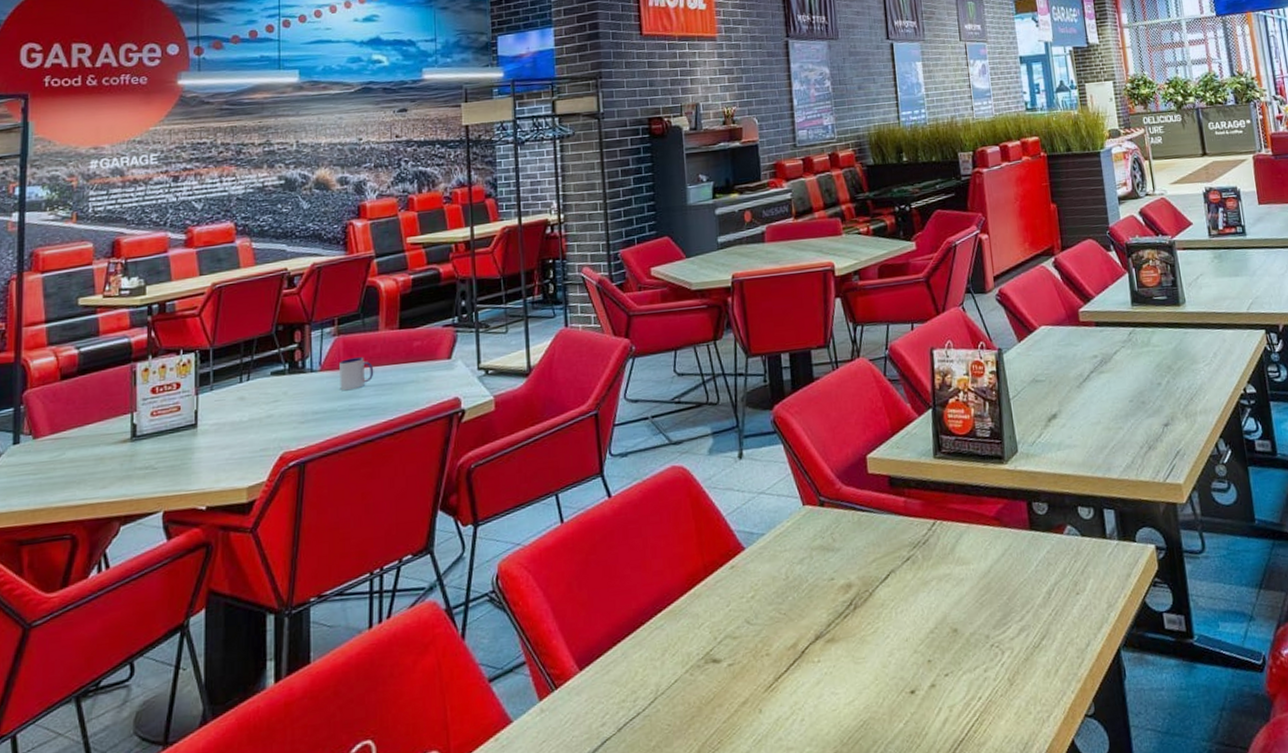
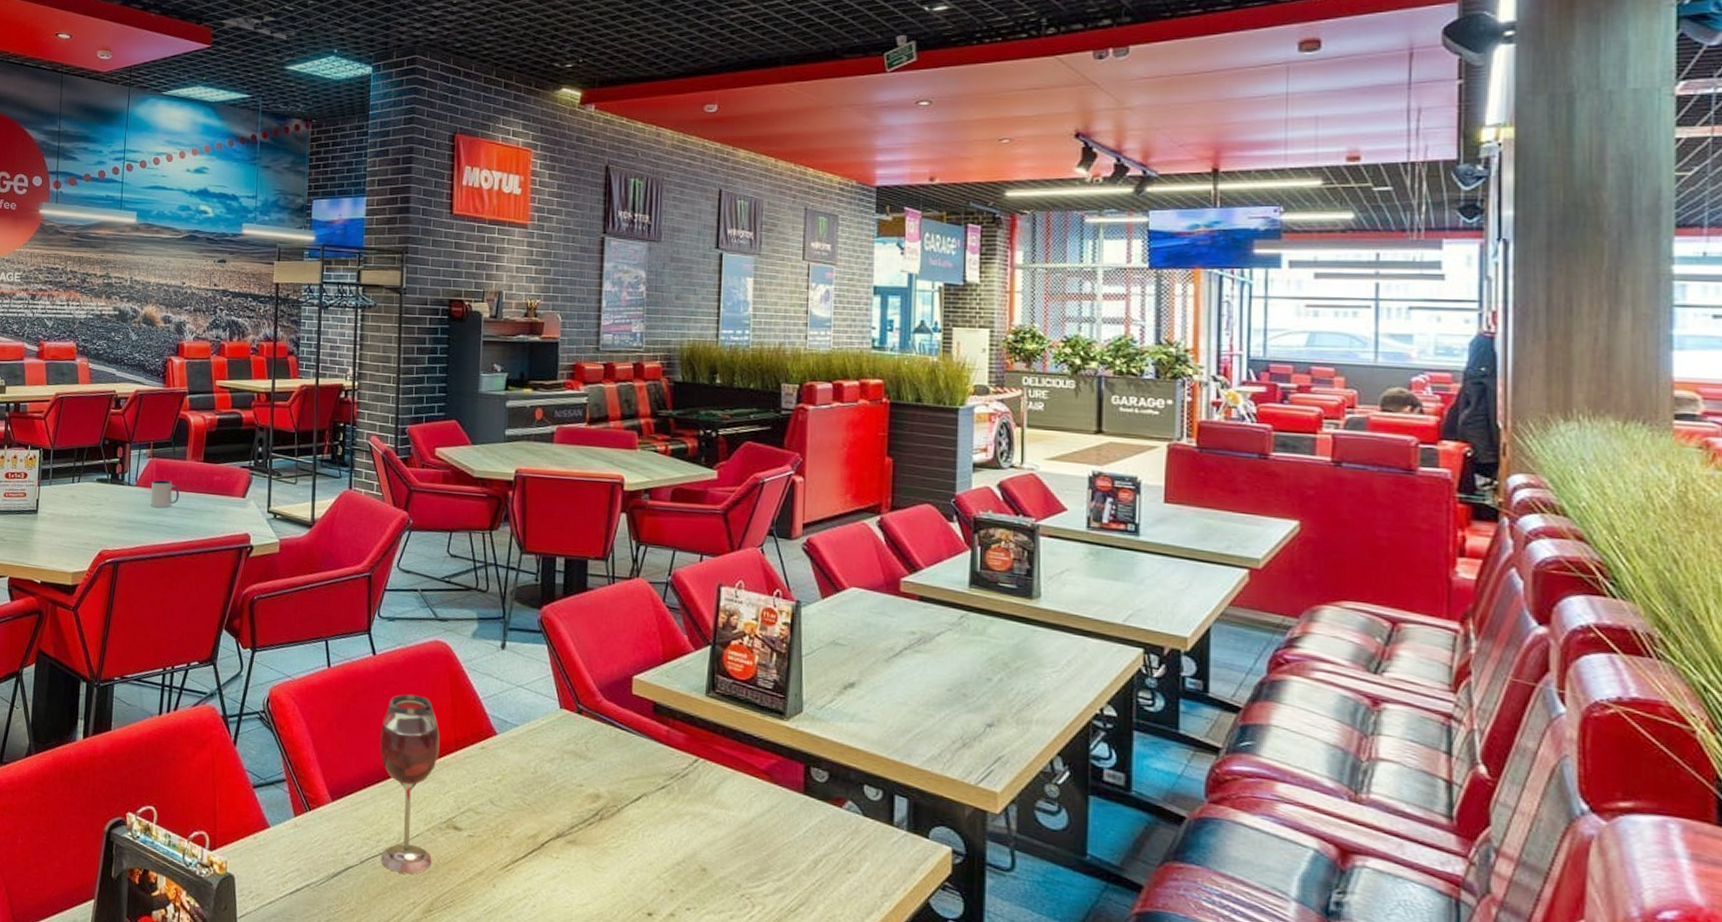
wineglass: none [624,529,694,729] -> present [379,694,440,874]

